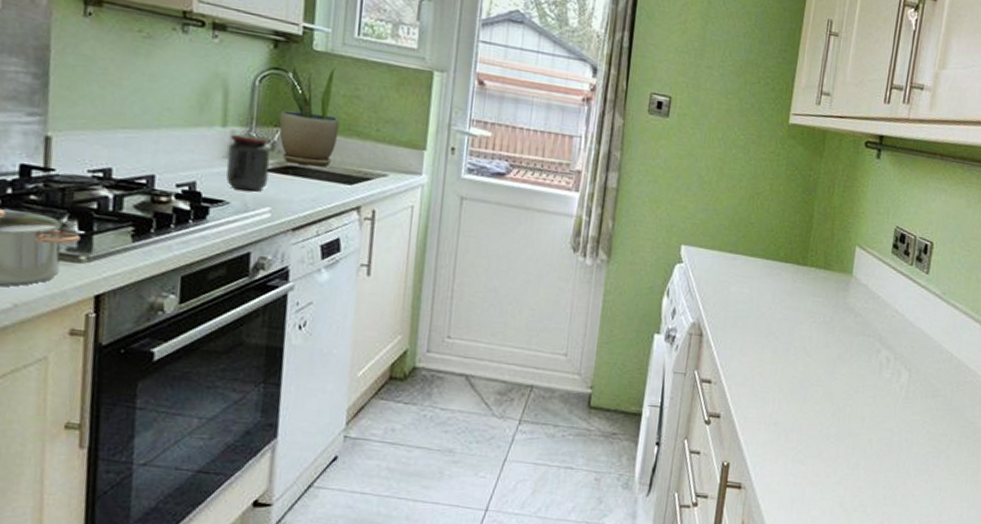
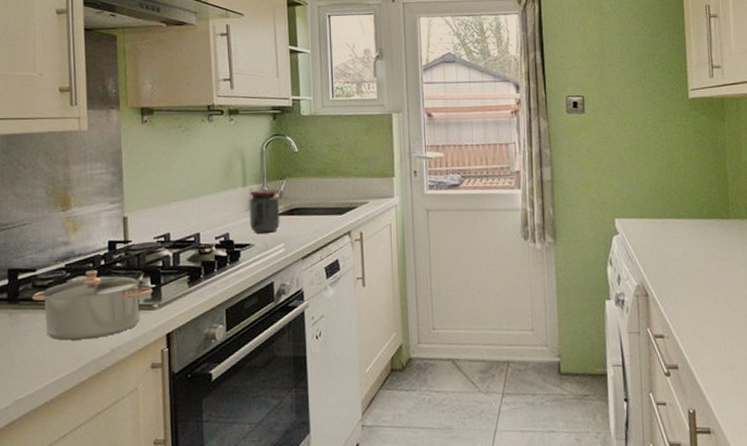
potted plant: present [279,66,340,167] -> none [283,125,327,206]

